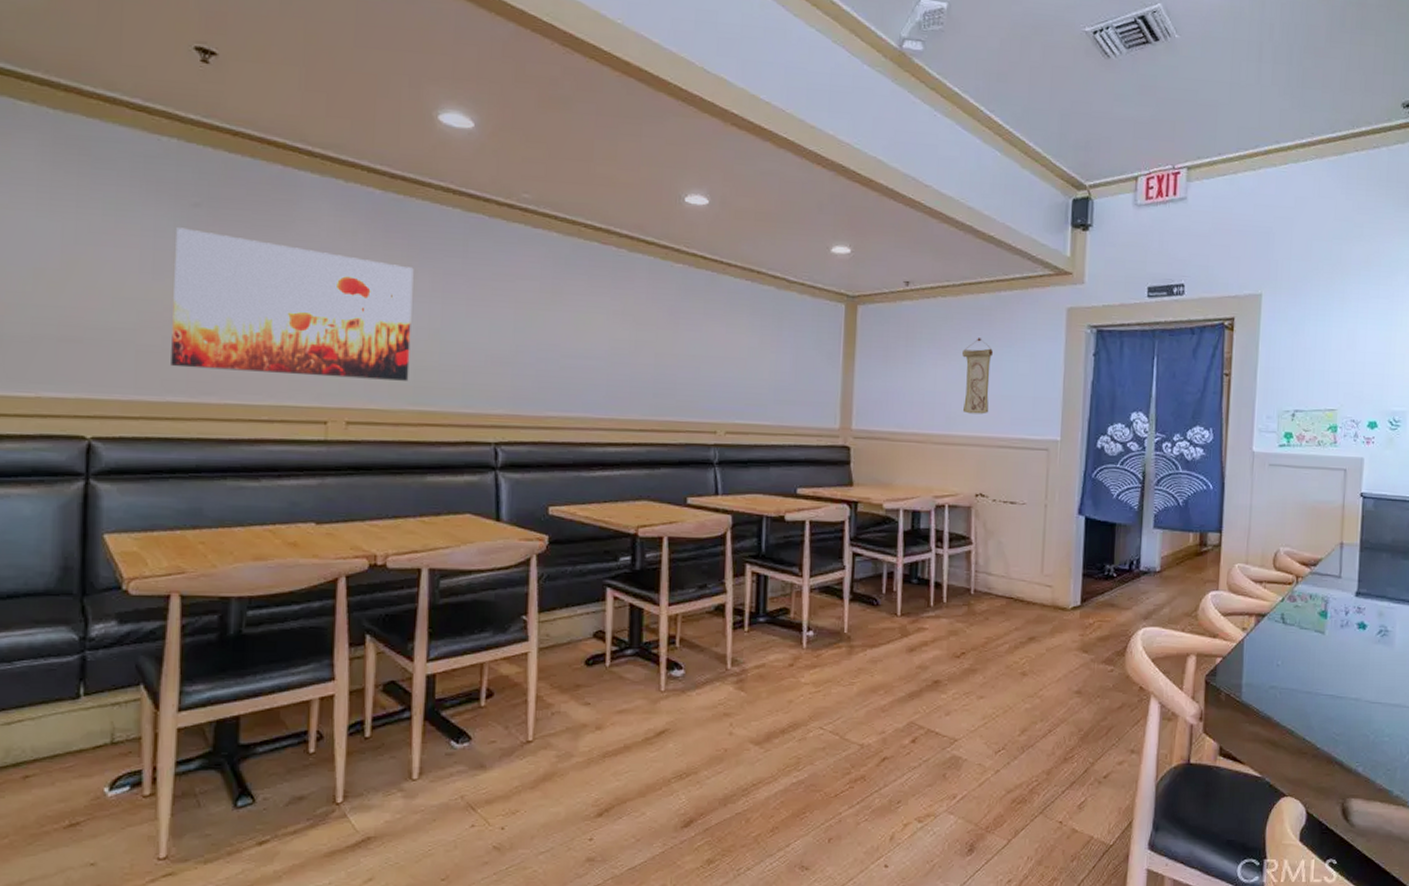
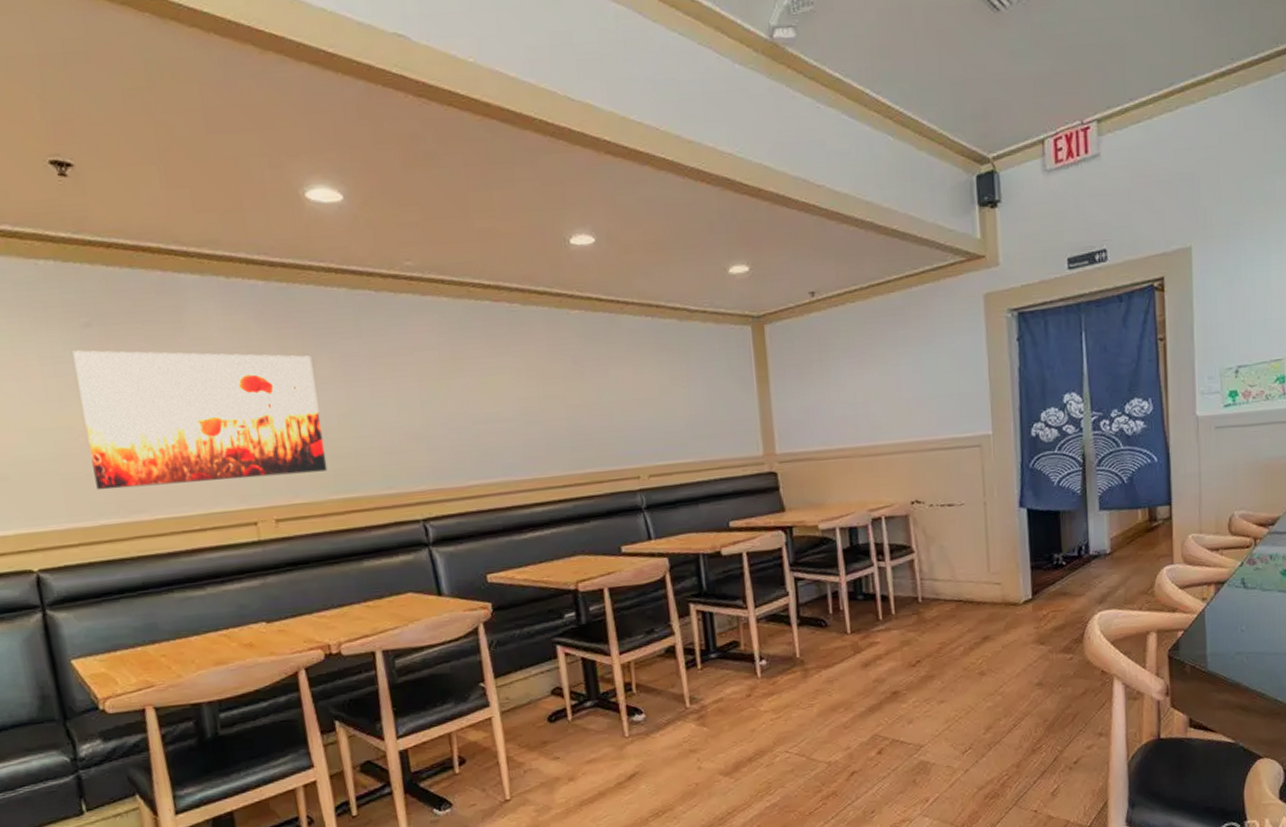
wall scroll: present [962,338,994,414] -> none [879,340,915,421]

